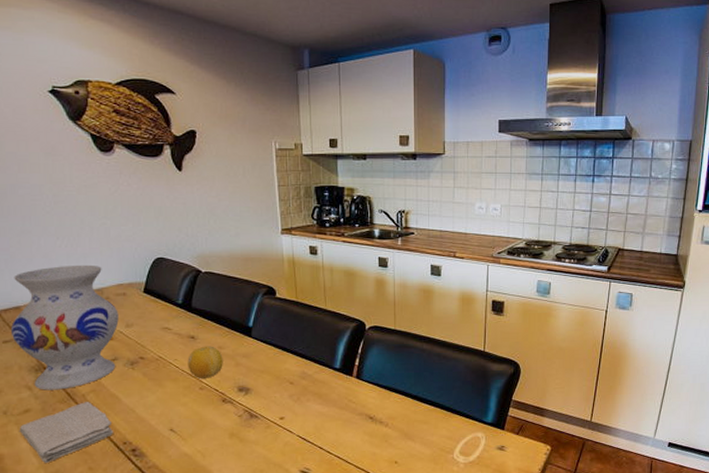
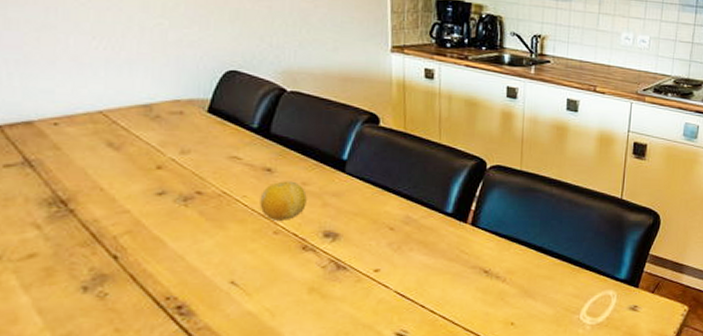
vase: present [10,264,119,390] -> none [16,72,172,230]
washcloth: present [19,402,113,463] -> none [18,246,152,323]

